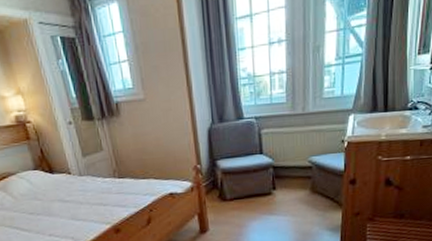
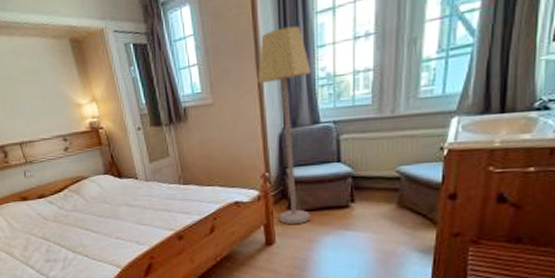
lamp: none [186,29,240,212] -> present [257,26,312,224]

